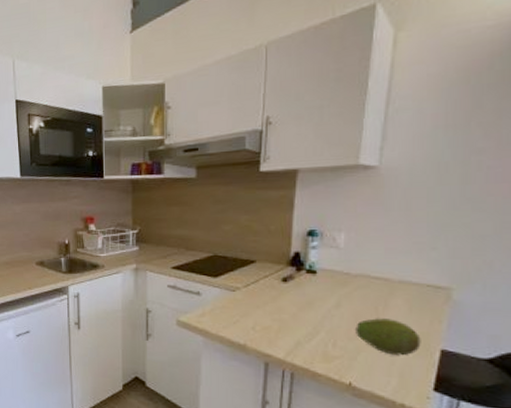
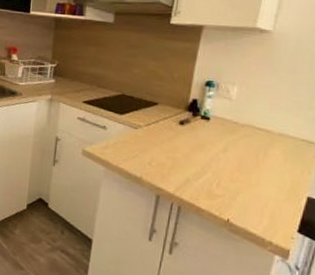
fruit: present [354,318,421,356] -> none [236,164,292,200]

